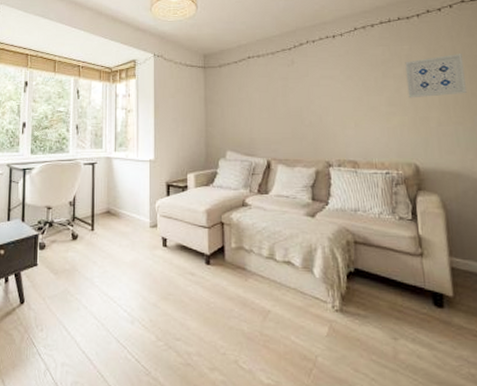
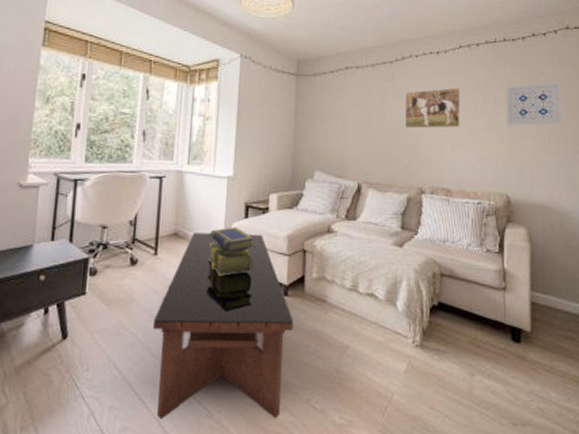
coffee table: none [94,209,217,378] -> present [153,232,294,420]
stack of books: none [137,204,178,248] -> present [208,227,256,276]
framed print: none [305,67,362,108] -> present [404,87,461,129]

